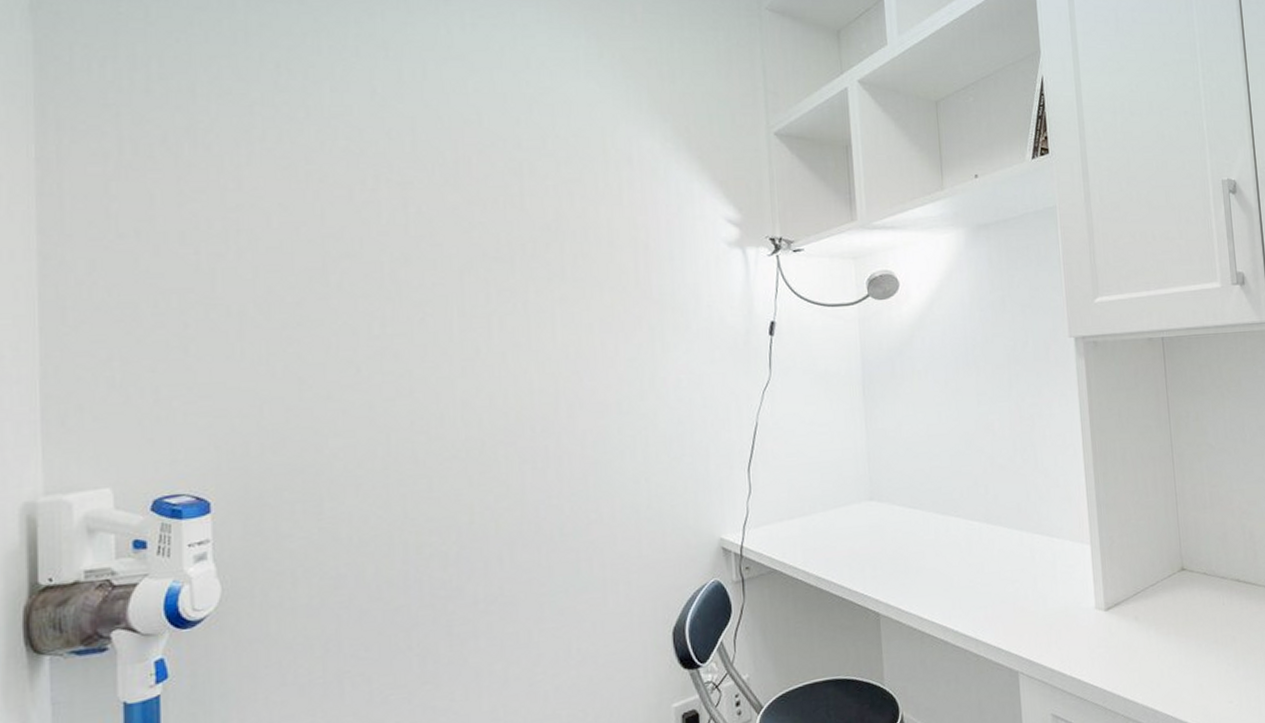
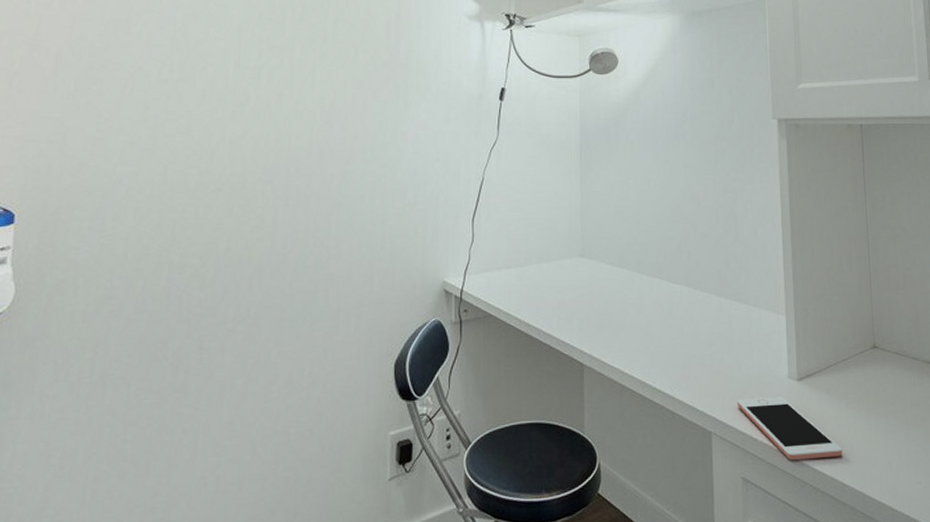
cell phone: none [1043,629,1154,692] -> present [736,397,843,461]

